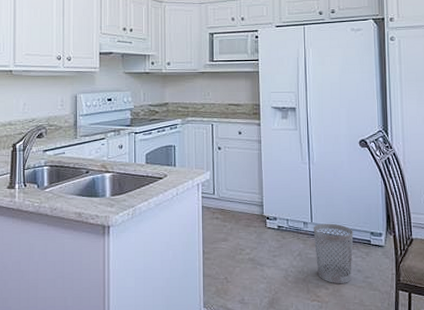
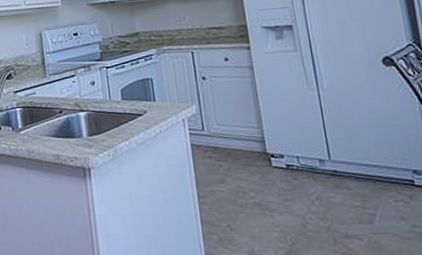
wastebasket: present [313,223,354,283] -> none [332,160,393,233]

